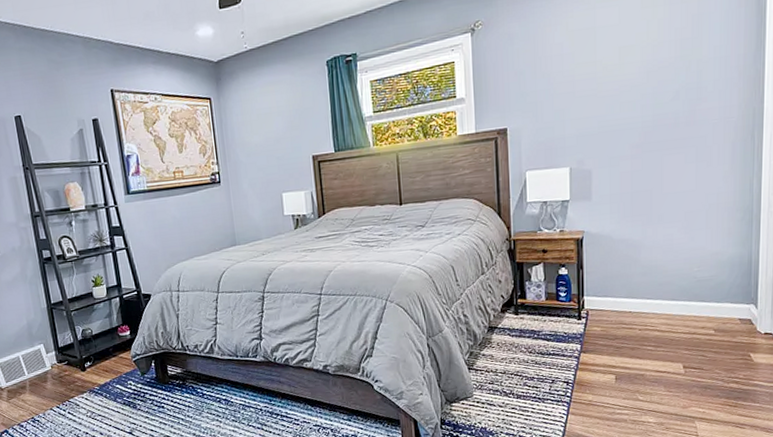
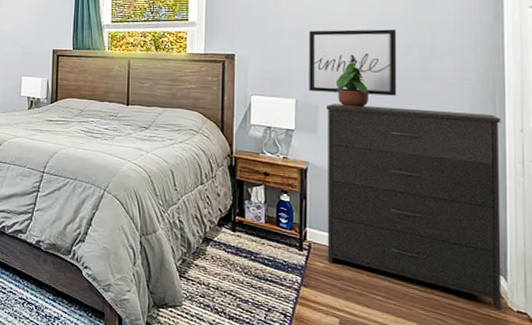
wall art: none [581,74,666,156] -> present [309,29,397,96]
dresser: none [600,150,759,336] -> present [327,103,502,311]
potted plant: none [607,108,640,167] -> present [335,54,370,108]

